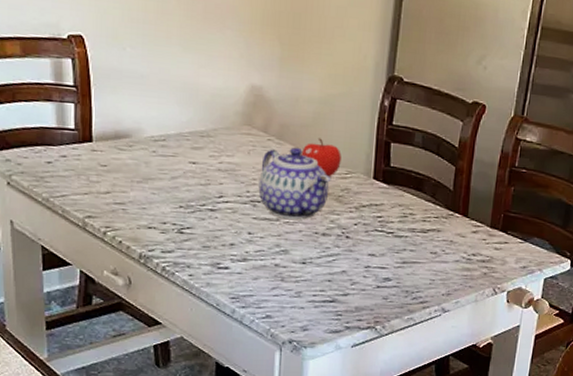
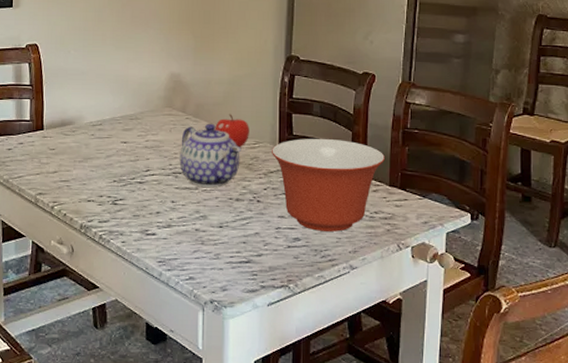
mixing bowl: none [365,171,488,273] -> present [272,139,385,232]

